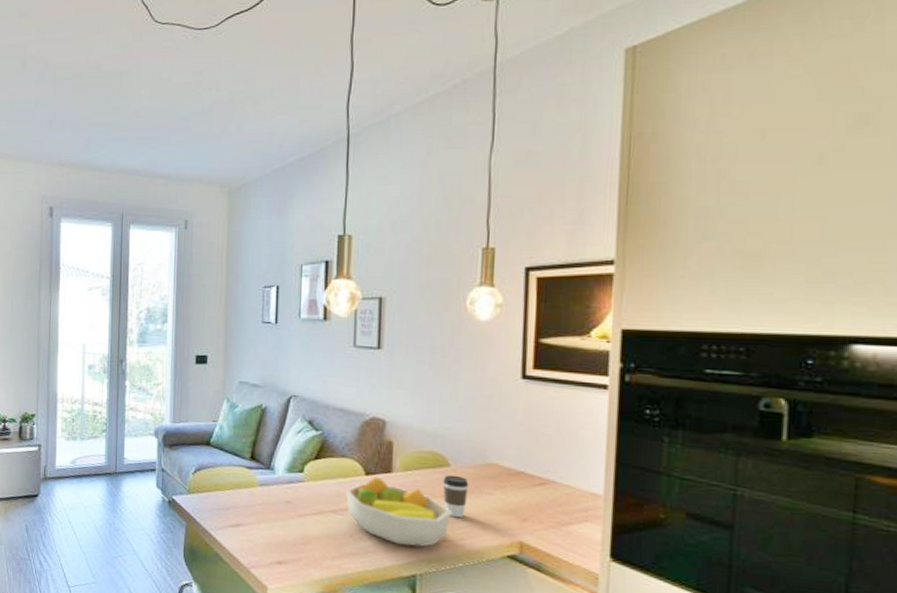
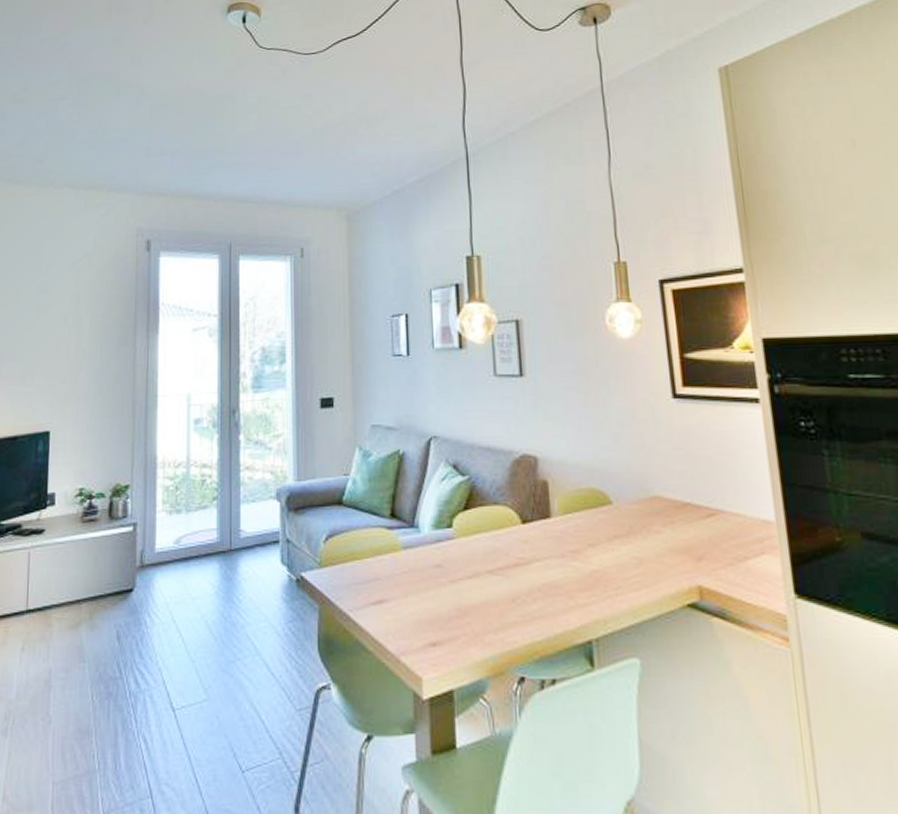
fruit bowl: present [346,477,451,547] -> none [502,524,621,606]
coffee cup: present [443,474,469,518] -> none [607,514,636,565]

